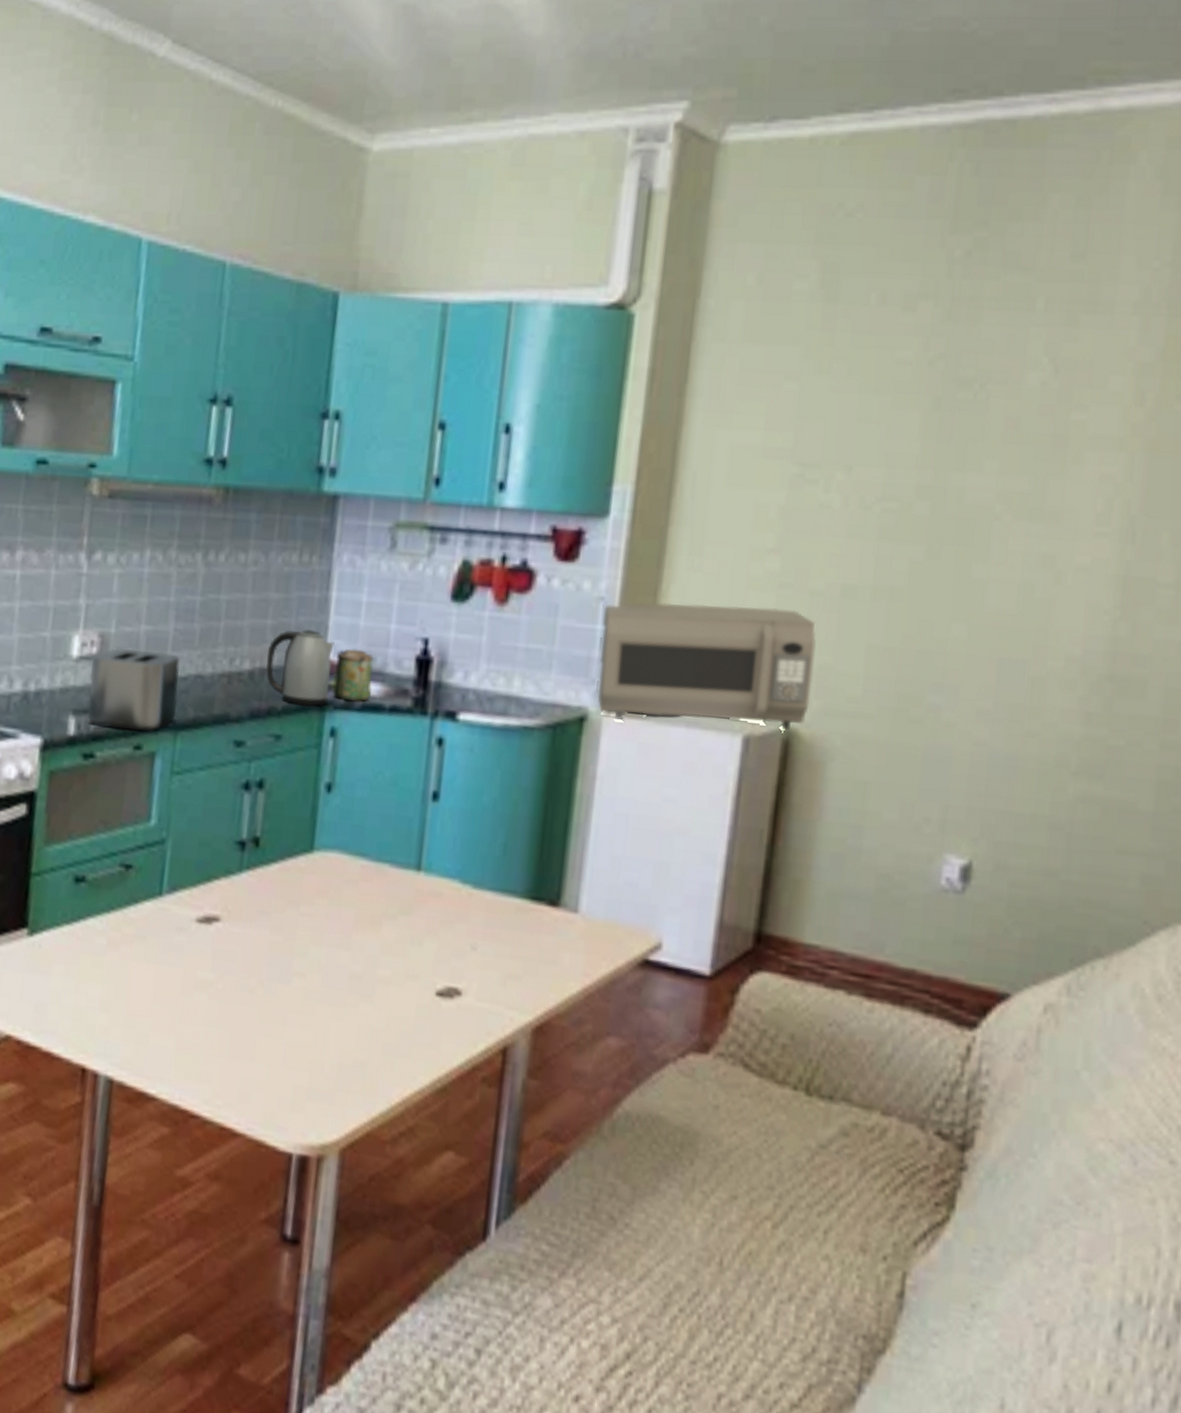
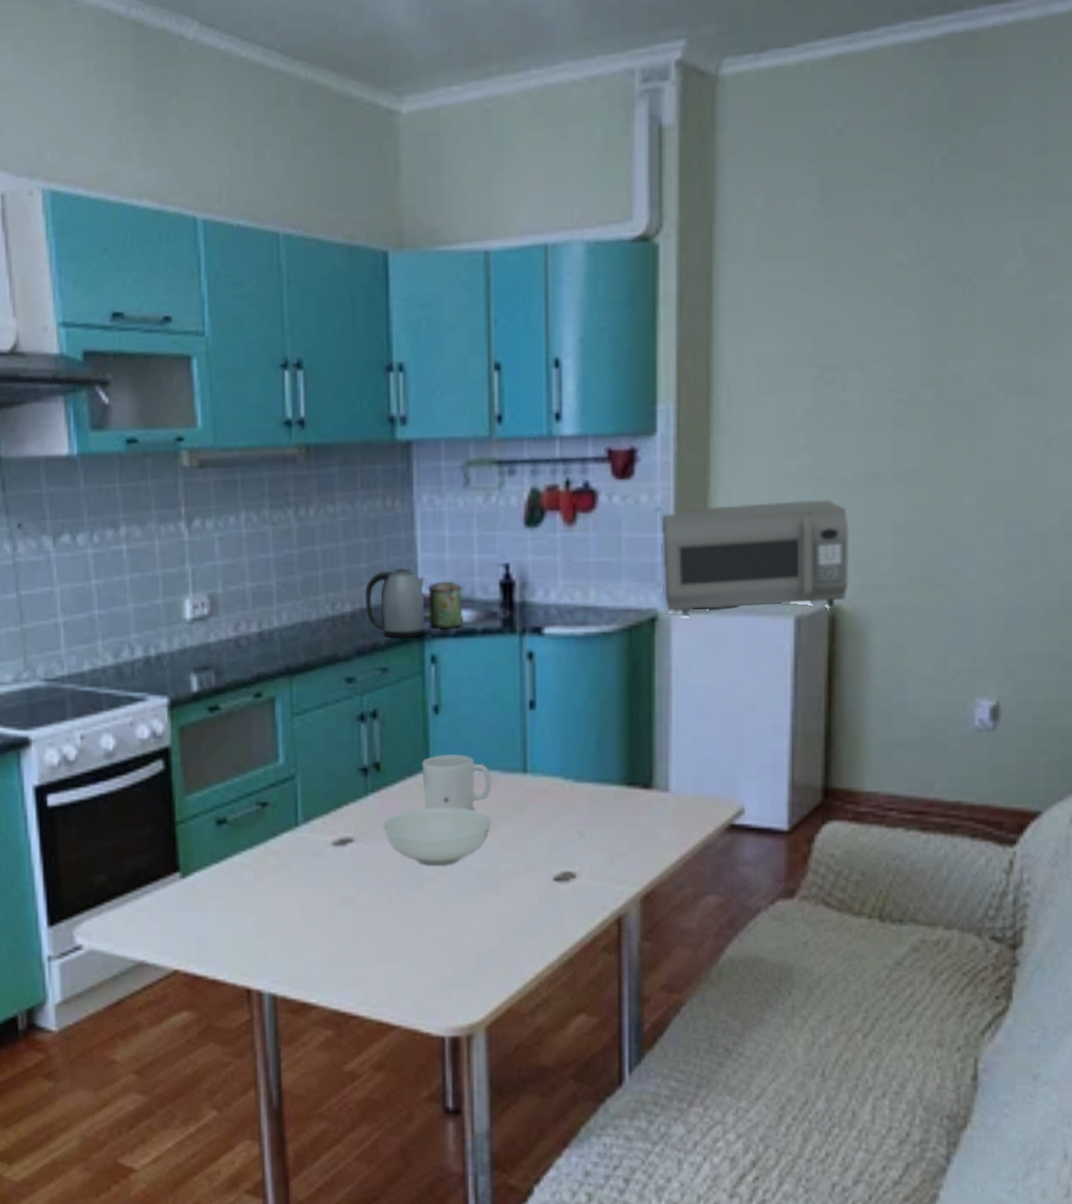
toaster: present [88,648,181,732] -> none [204,605,289,681]
bowl: none [253,894,376,961] -> present [382,807,492,866]
mug: none [303,838,381,905] -> present [421,753,492,811]

